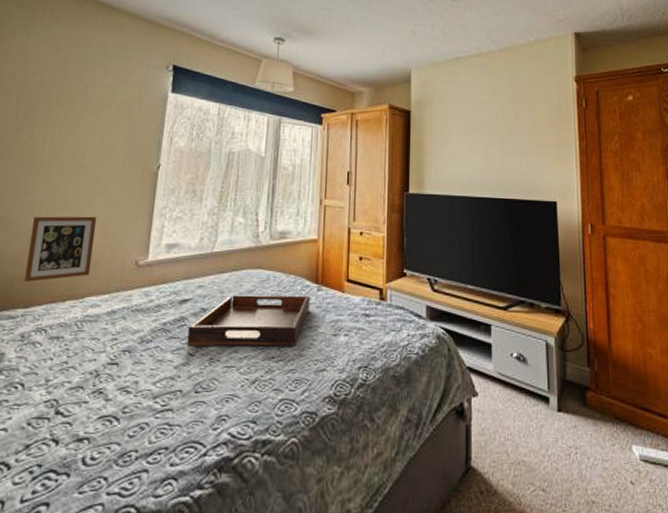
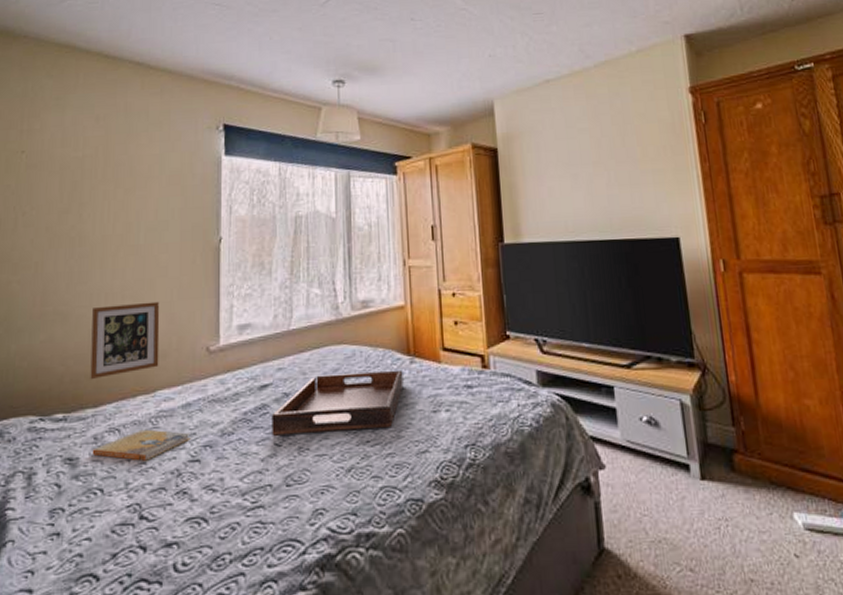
book: none [17,331,112,361] -> present [92,429,191,461]

